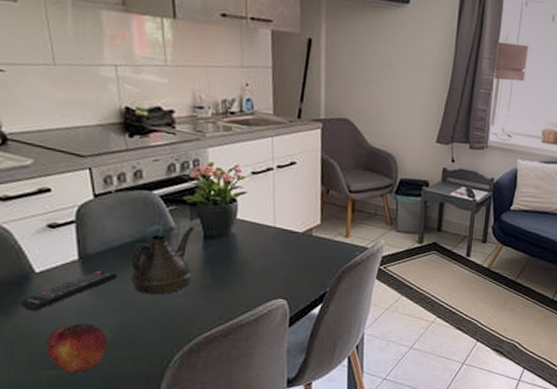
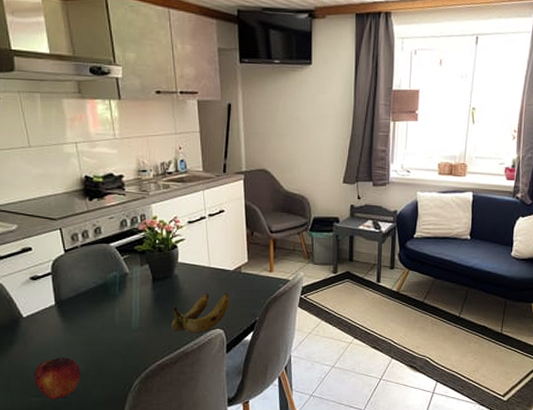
remote control: present [20,270,118,311] -> none [13,312,86,349]
teapot: present [129,226,194,295] -> none [95,271,145,330]
banana: none [224,256,297,303] -> present [171,292,231,334]

